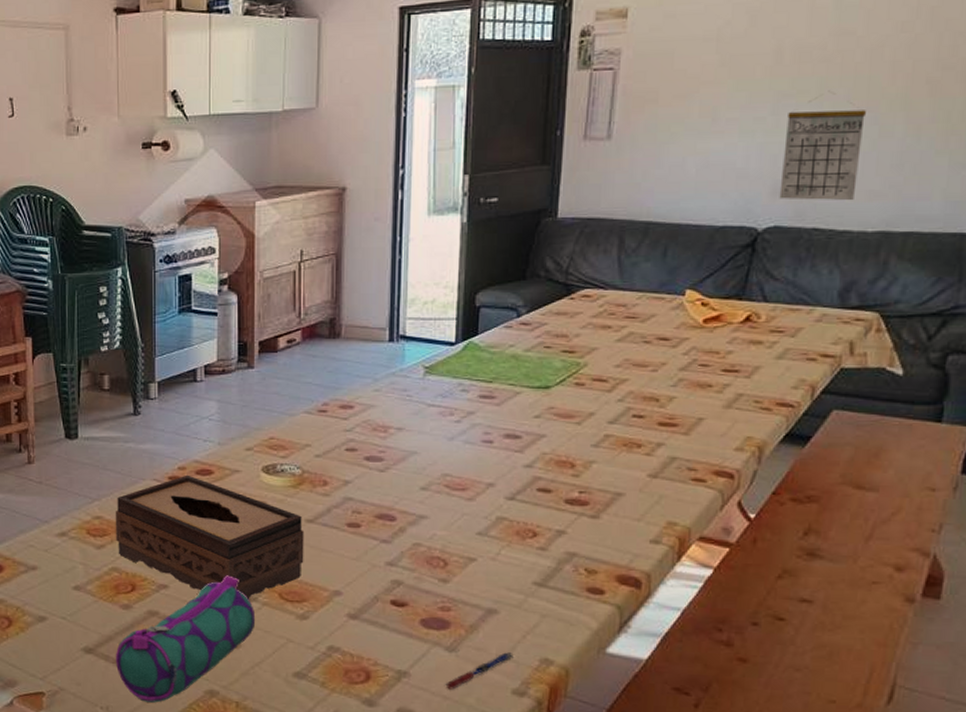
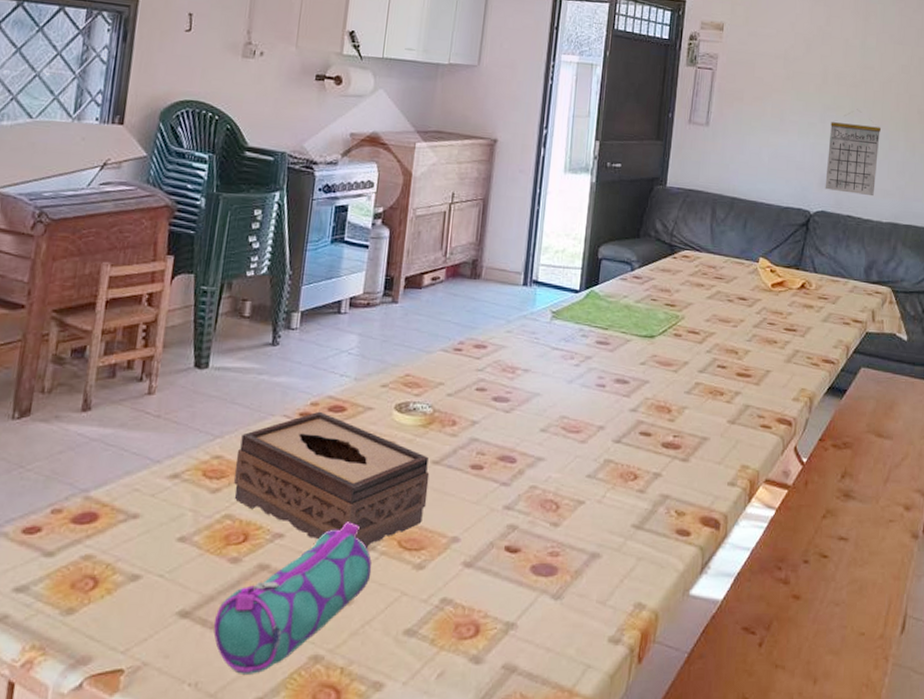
pen: present [445,652,514,690] -> none [549,598,612,641]

